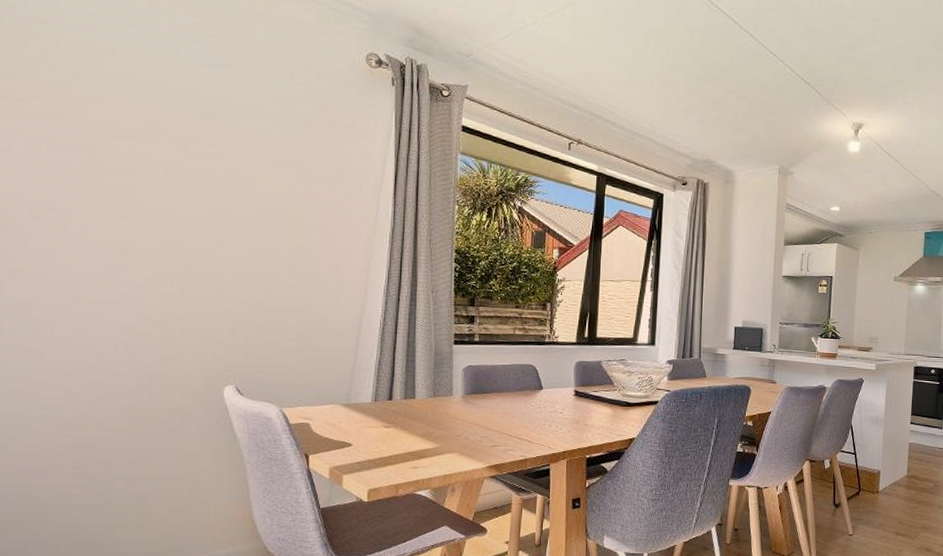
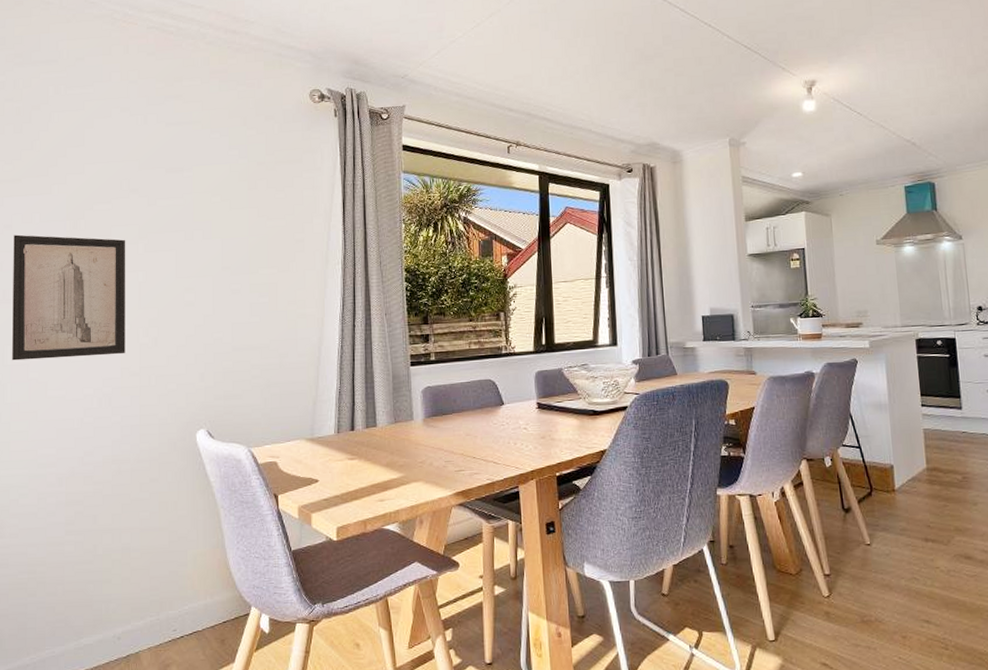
wall art: none [11,160,151,302] -> present [12,234,126,361]

